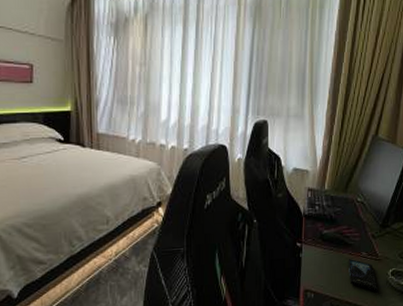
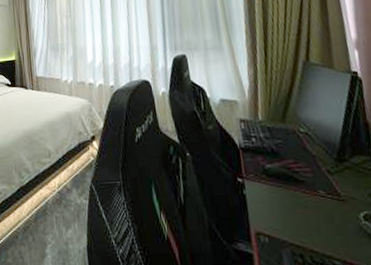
smartphone: present [348,258,378,292] -> none [302,197,351,240]

